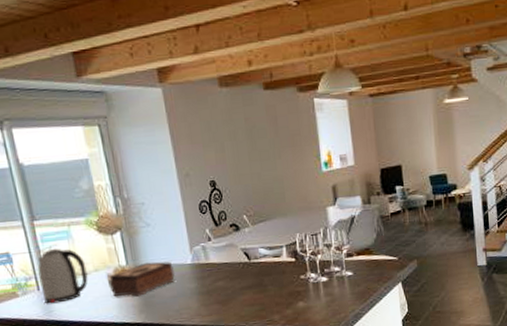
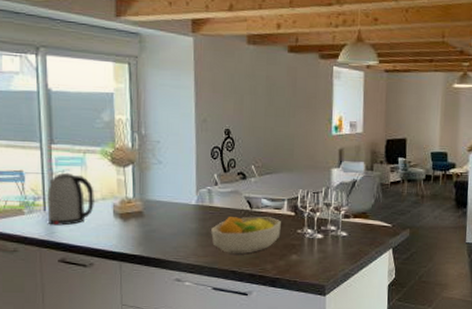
tissue box: present [109,261,175,297] -> none [114,198,178,229]
fruit bowl: none [211,266,284,309] -> present [211,216,281,254]

